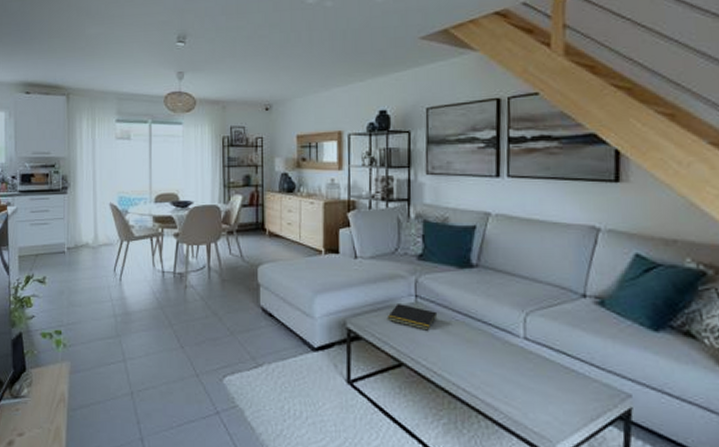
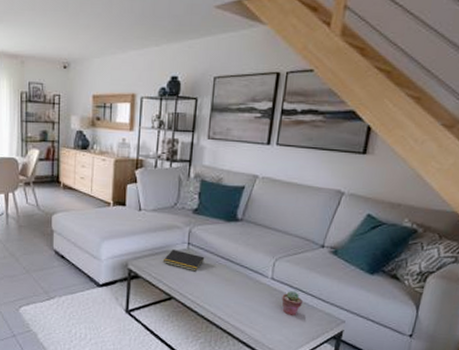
potted succulent: none [541,354,569,387] -> present [282,291,303,316]

